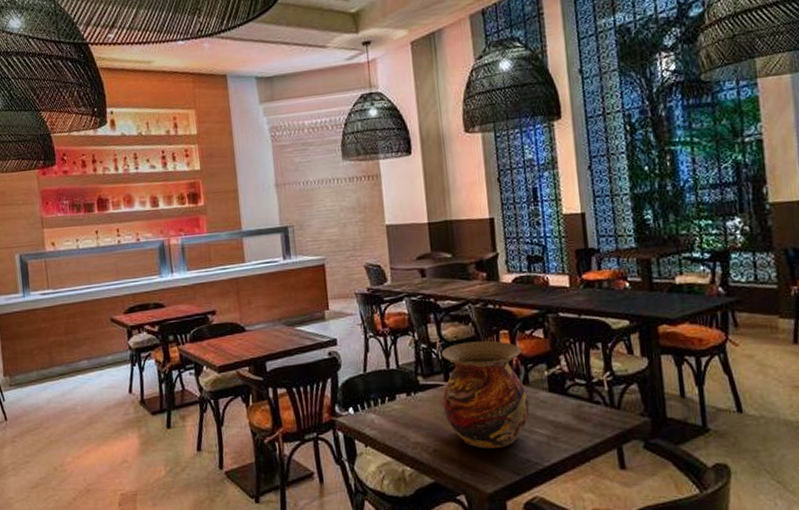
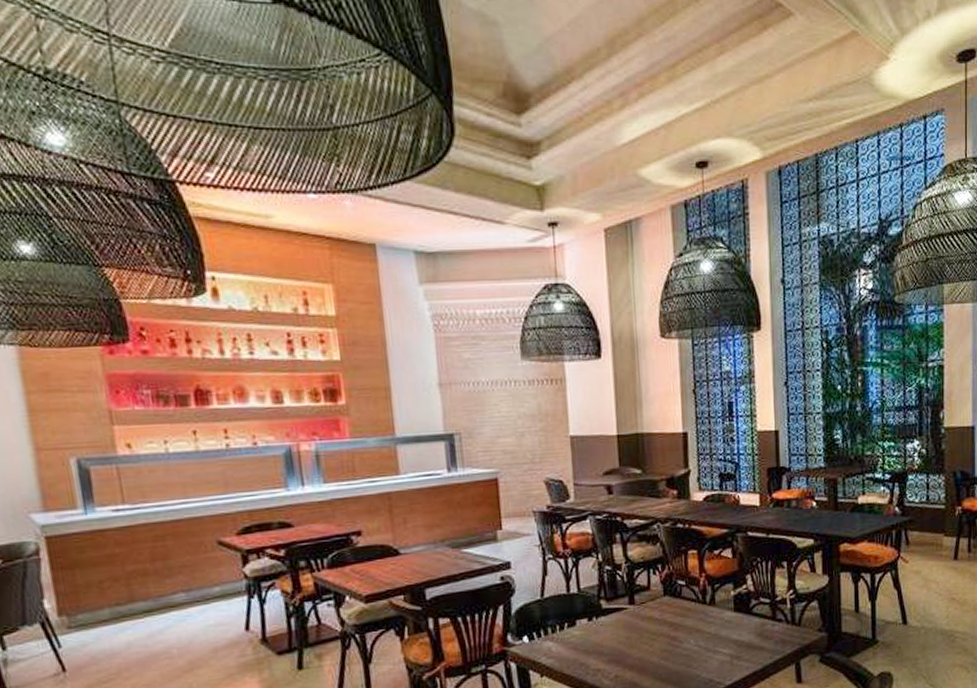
vase: present [441,340,530,449] -> none [626,561,714,672]

